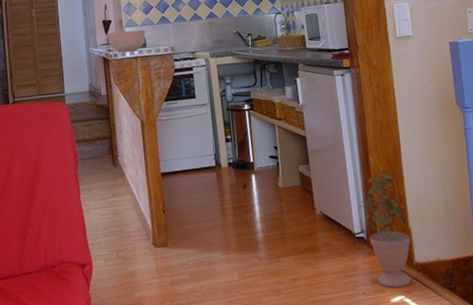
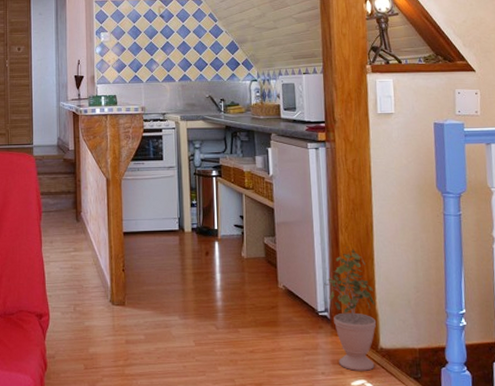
bowl: present [107,29,146,53] -> none [78,87,117,109]

